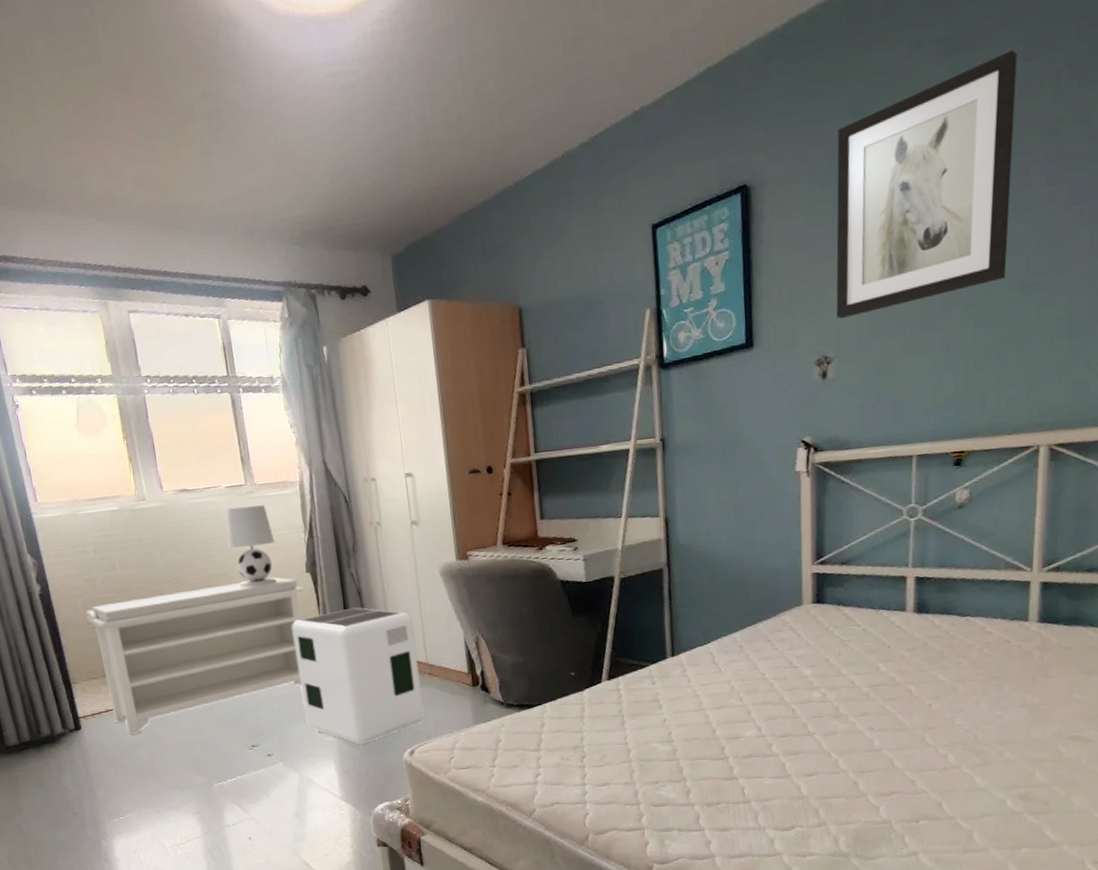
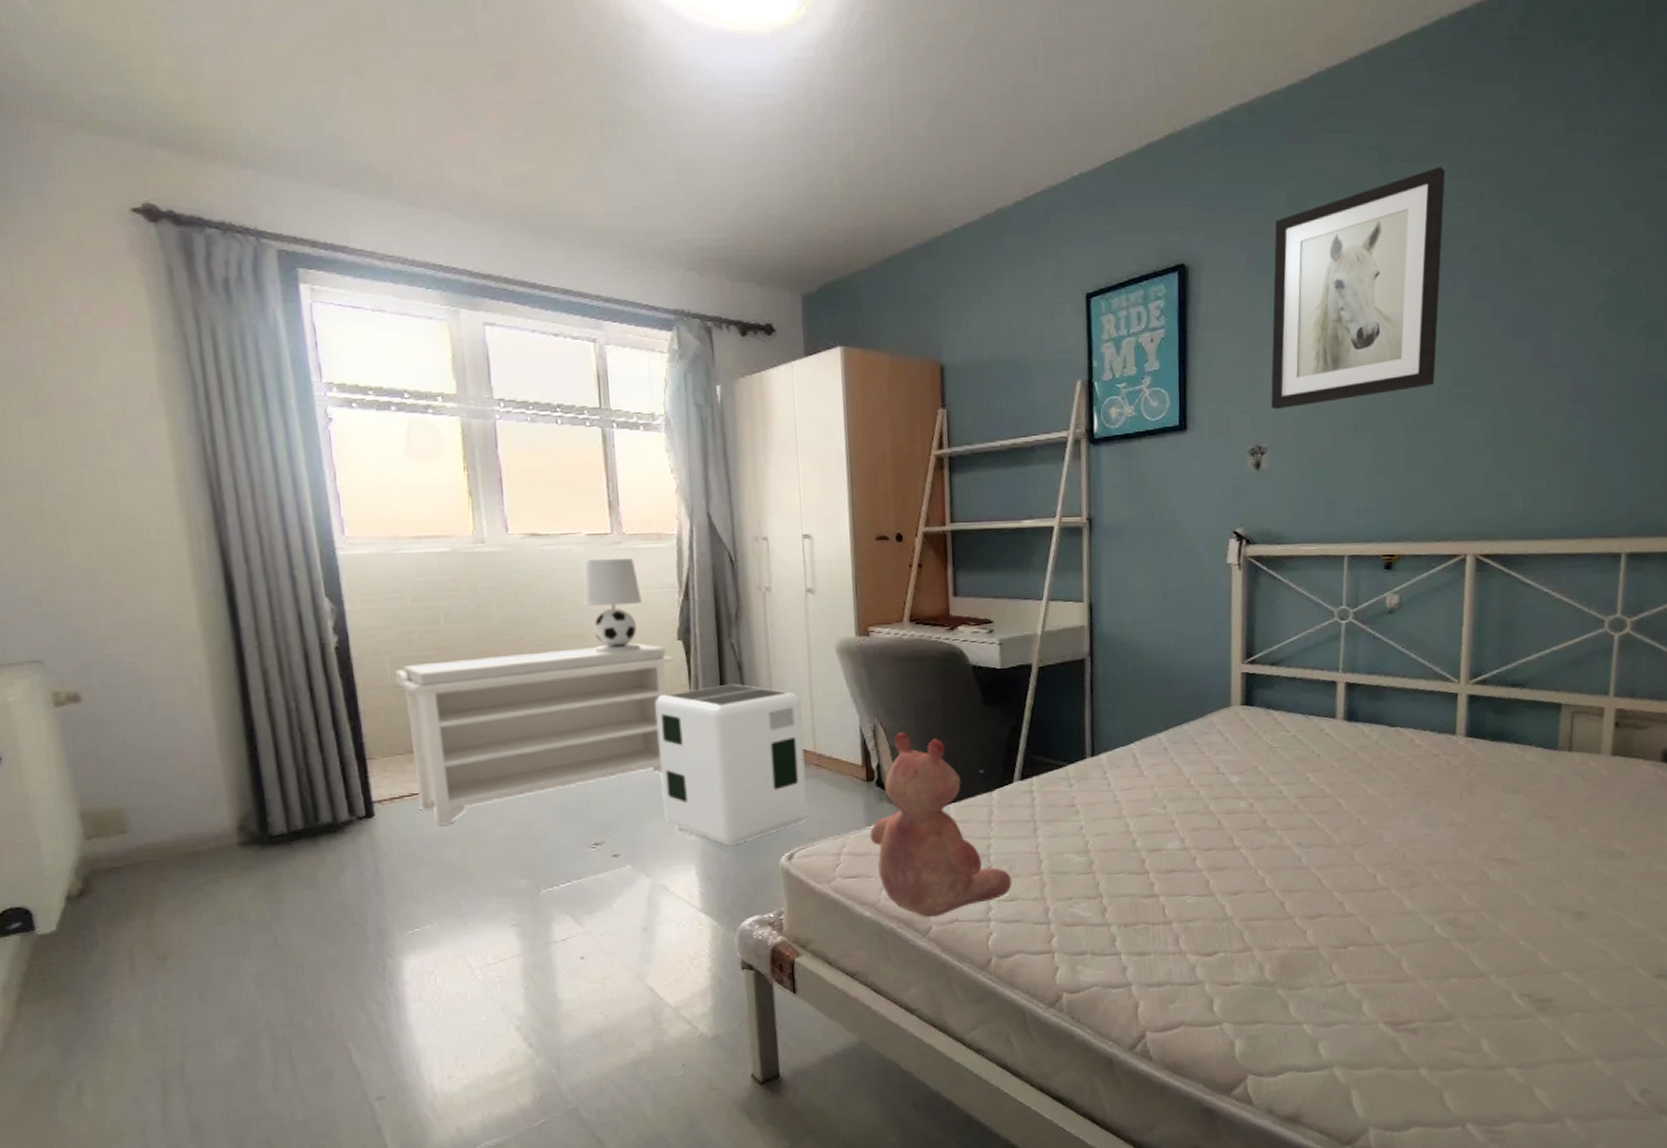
teddy bear: none [478,642,604,802] -> present [870,732,1012,918]

